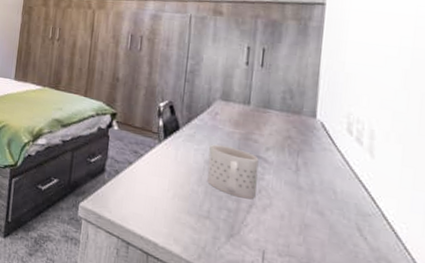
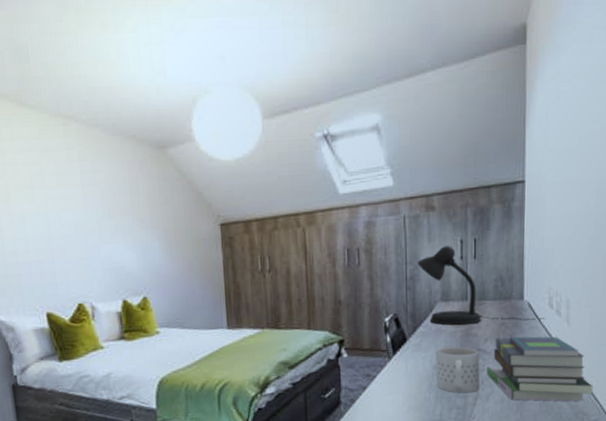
desk lamp: none [199,49,341,144] -> present [417,246,544,325]
books: none [265,150,403,248] -> present [487,336,593,402]

